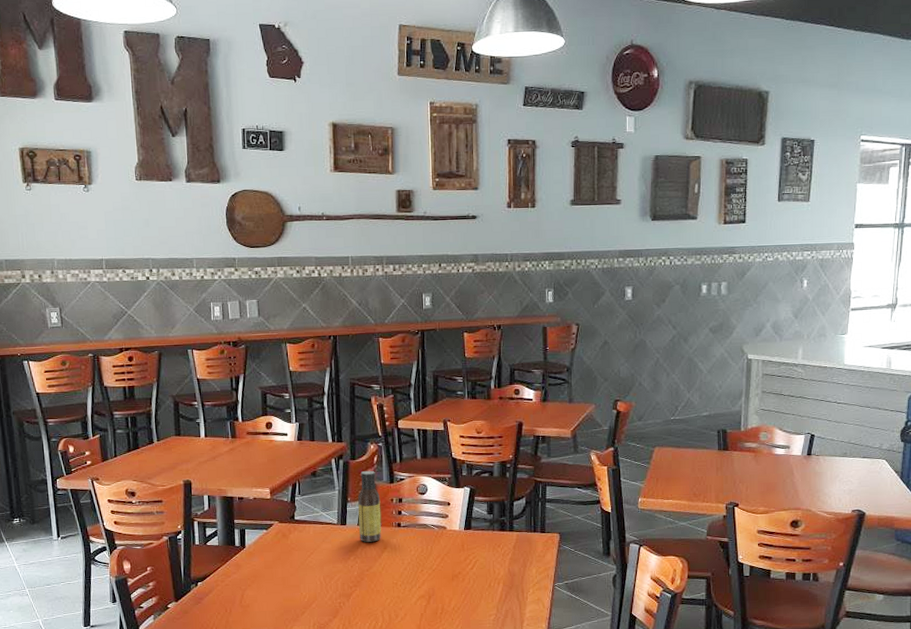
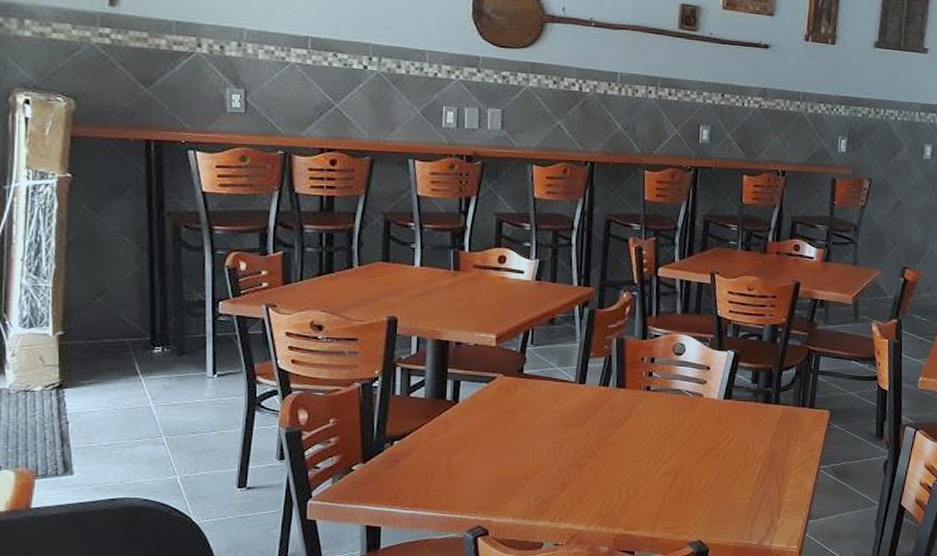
sauce bottle: present [357,470,382,542] -> none [599,322,629,406]

